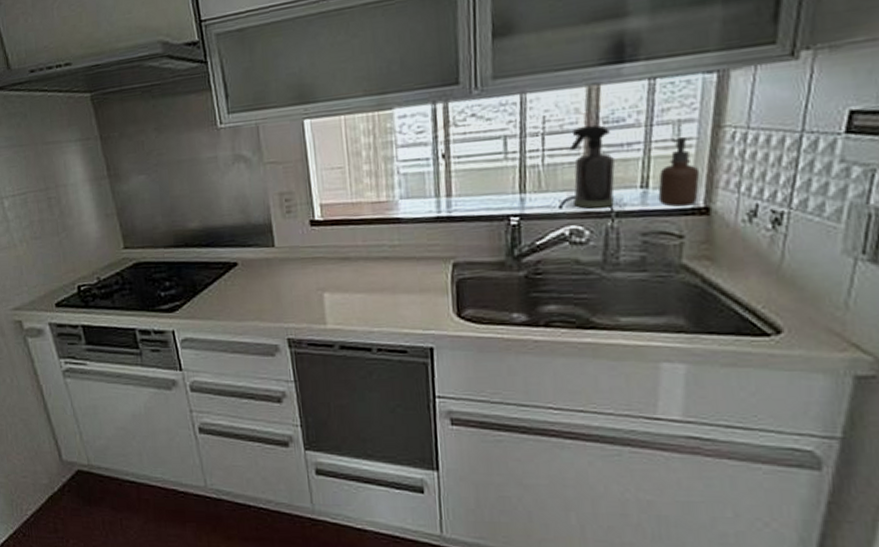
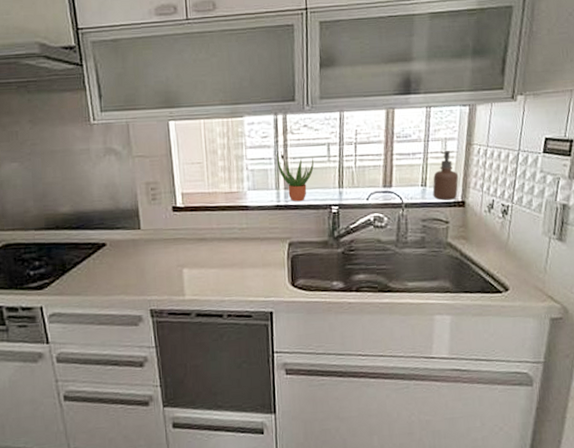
potted plant: none [436,152,486,213] -> present [276,153,314,202]
spray bottle: present [569,124,616,209] -> none [374,138,405,201]

